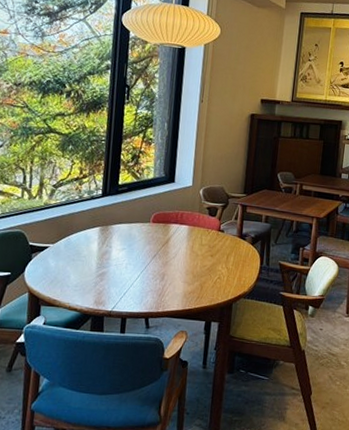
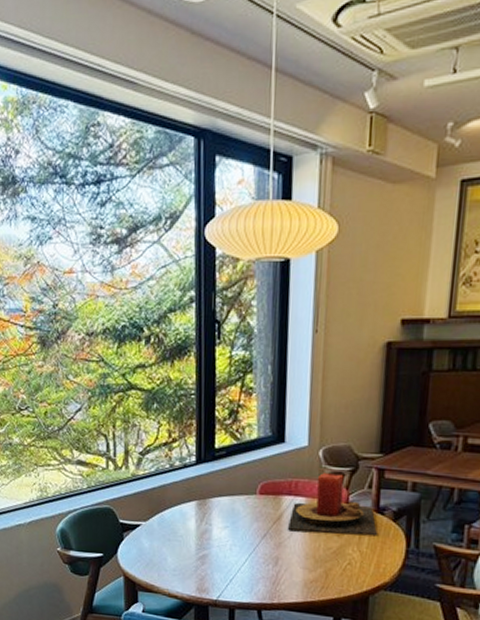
candle: none [174,207,240,256] -> present [288,473,377,537]

